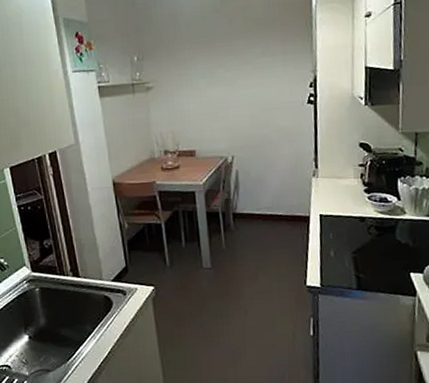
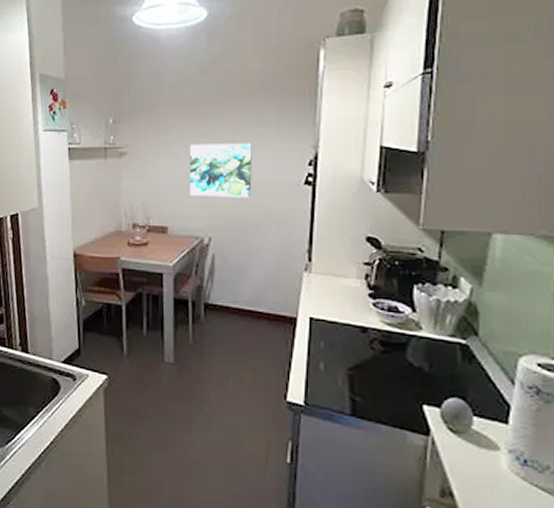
wall art: none [208,71,265,121] -> present [189,143,252,198]

